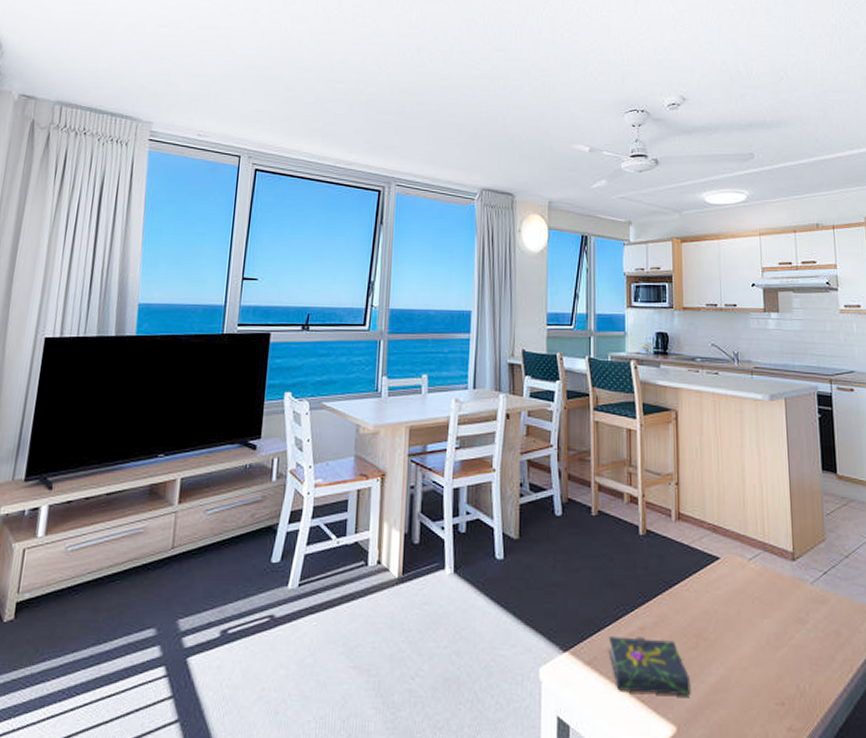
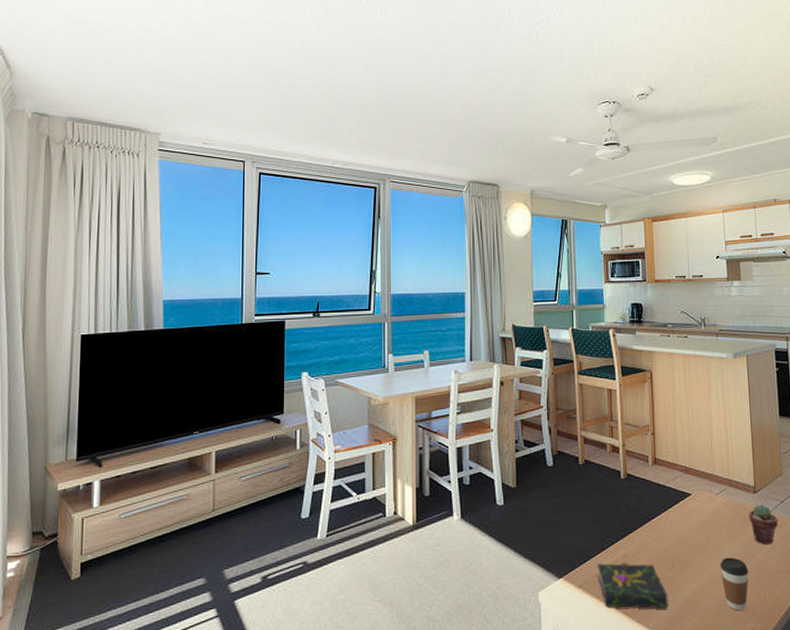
coffee cup: none [752,637,786,704] -> present [720,557,749,611]
potted succulent: none [786,574,821,625] -> present [749,504,779,545]

